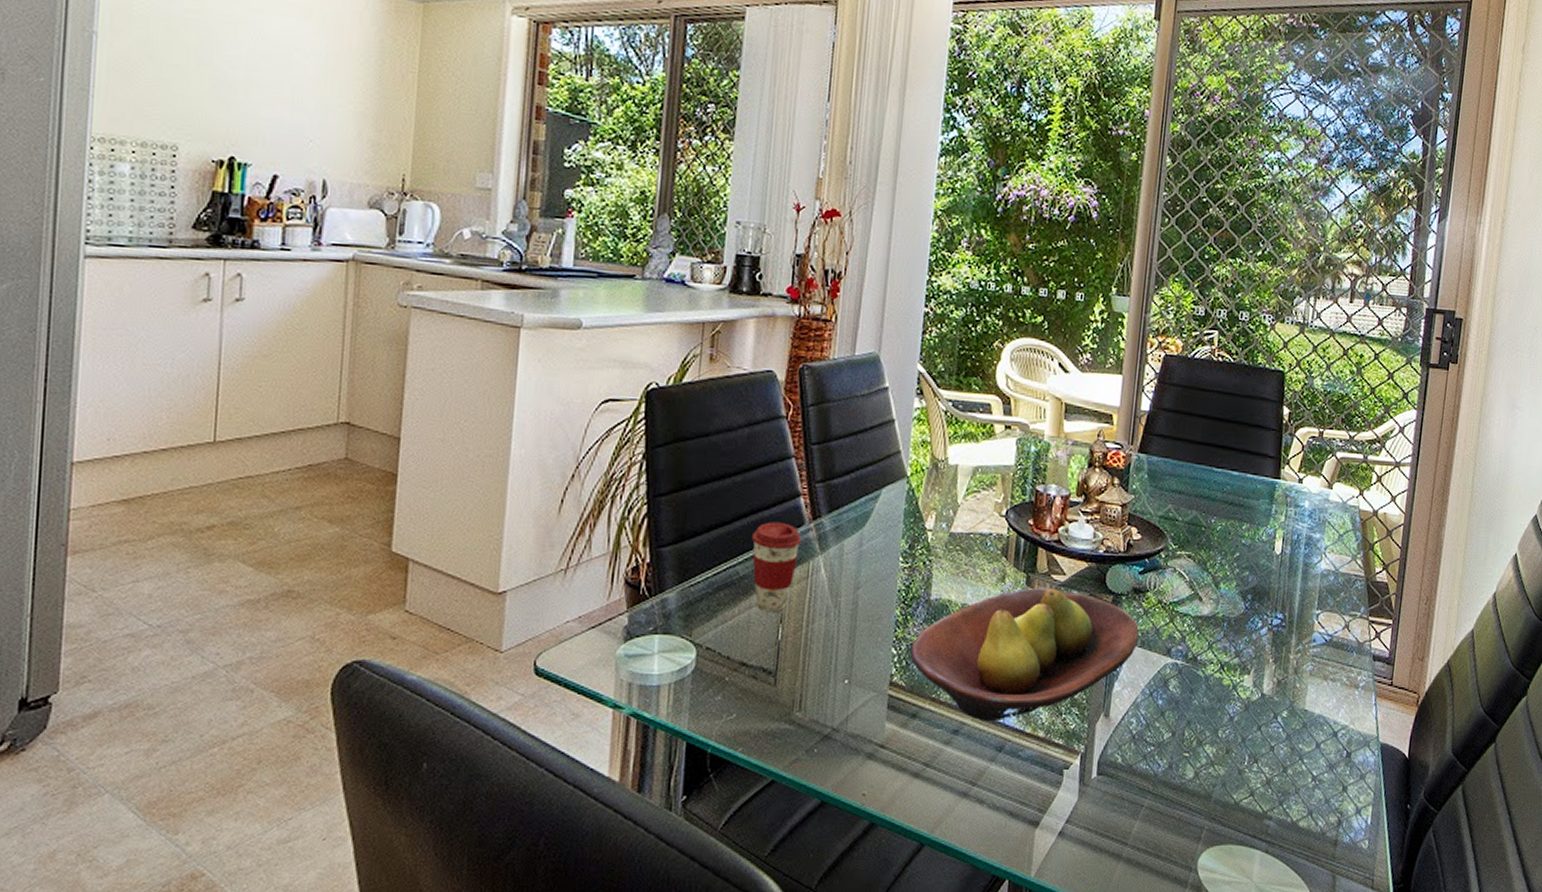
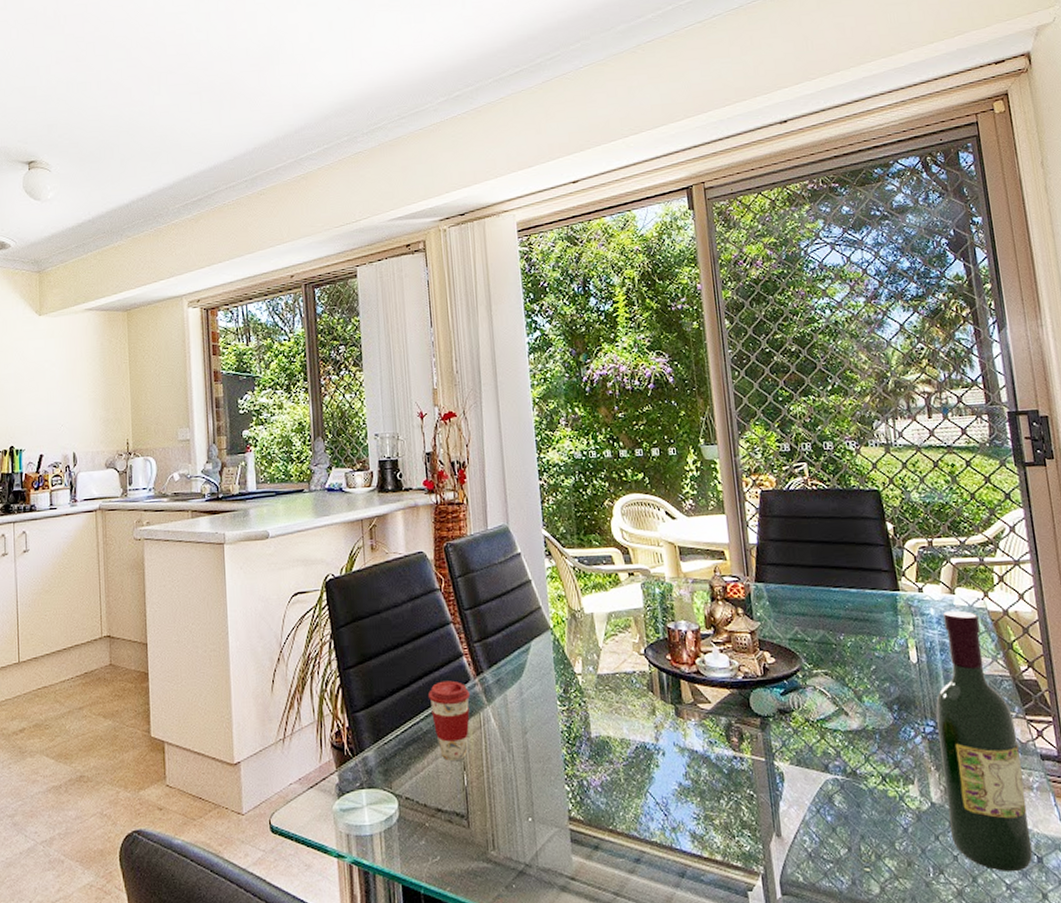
fruit bowl: present [910,587,1140,721] -> none [581,716,795,848]
wine bottle: none [1272,505,1357,765] -> present [935,610,1033,872]

